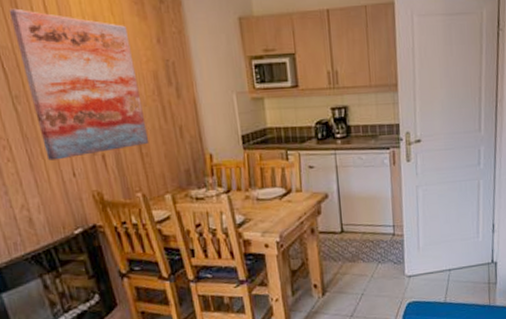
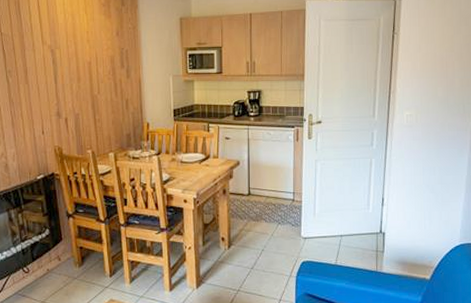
wall art: present [8,8,150,161] -> none [13,7,102,121]

